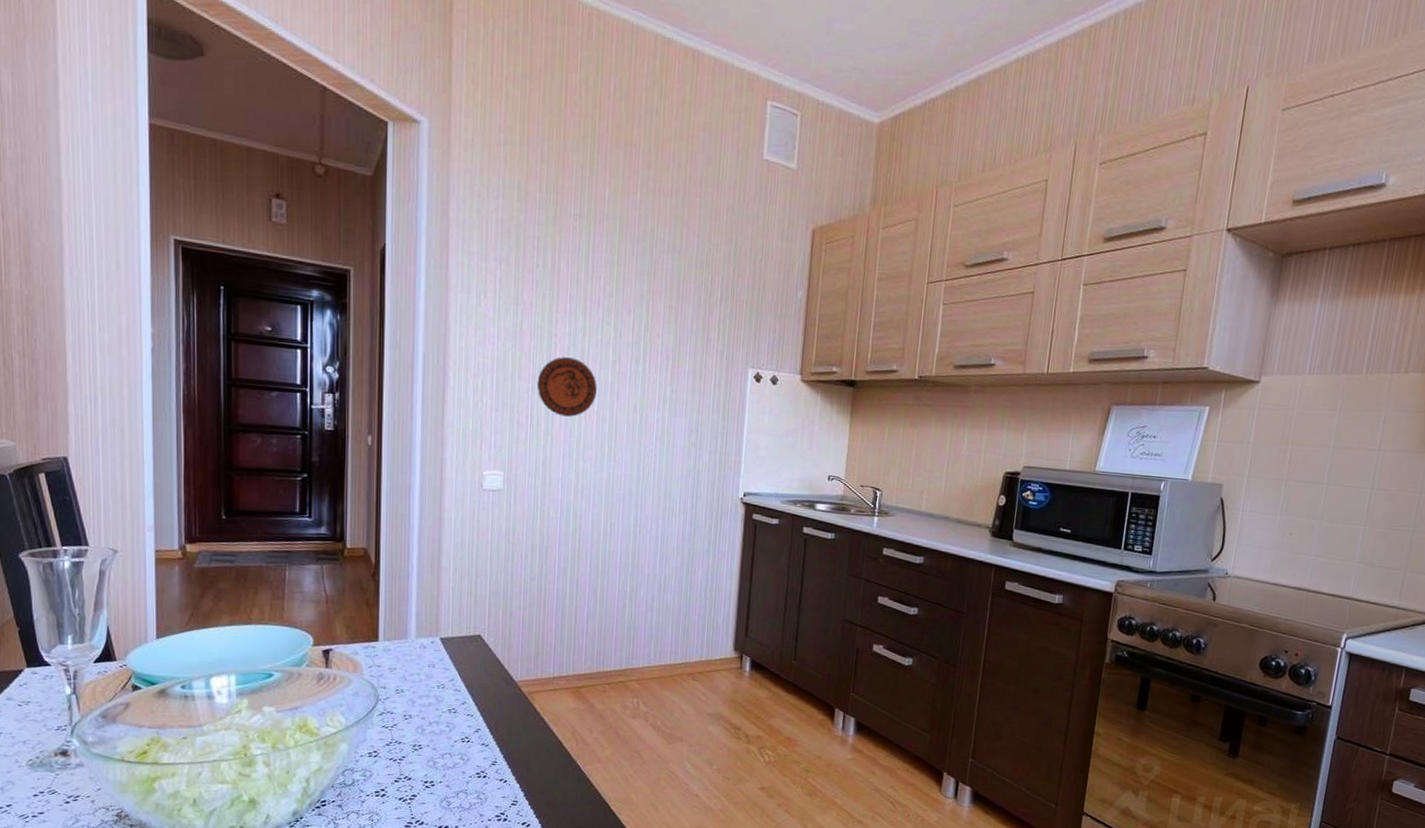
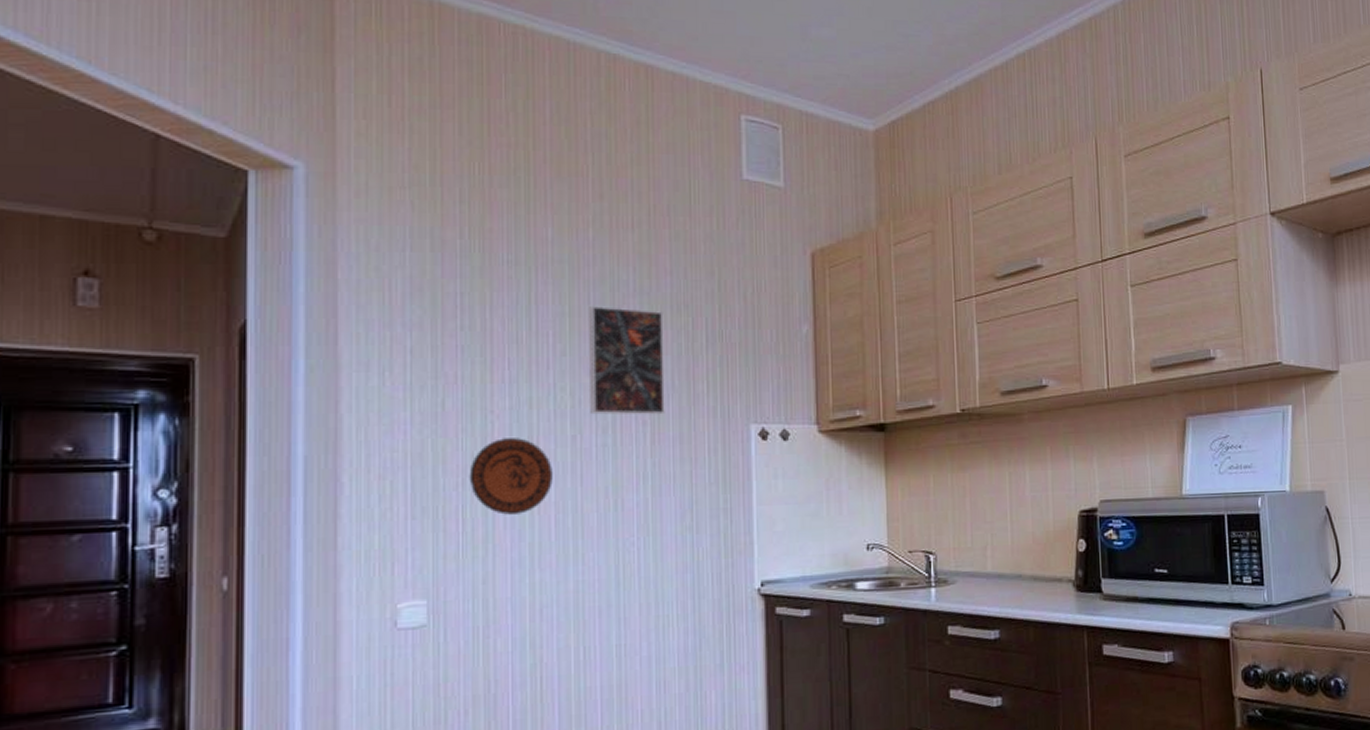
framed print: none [628,258,690,353] -> present [589,306,665,415]

